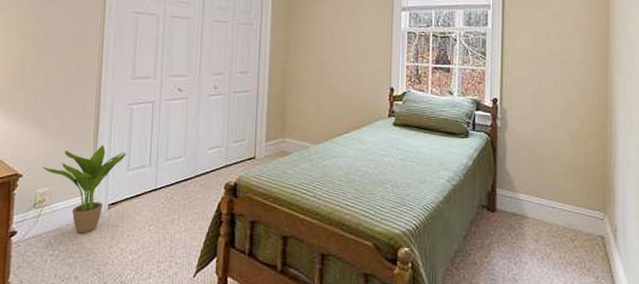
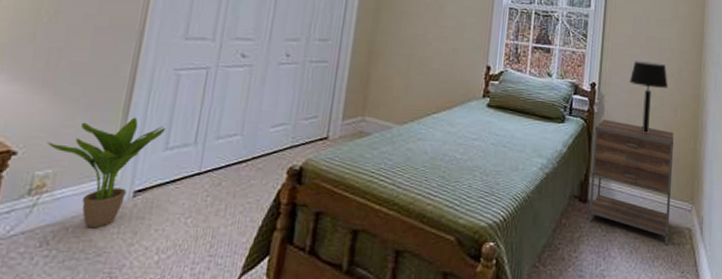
nightstand: none [497,132,581,252] -> present [588,119,674,245]
table lamp: none [531,75,573,146] -> present [629,61,669,134]

